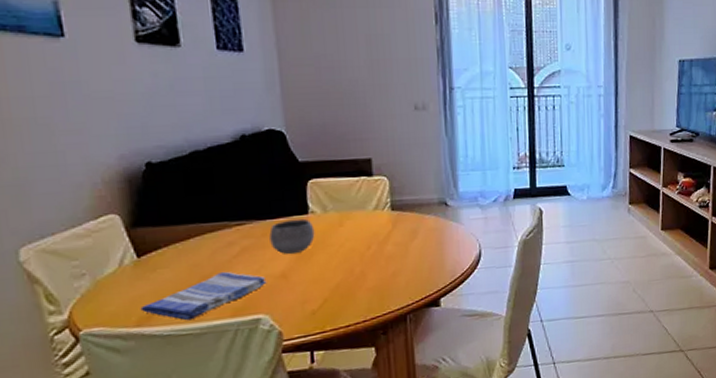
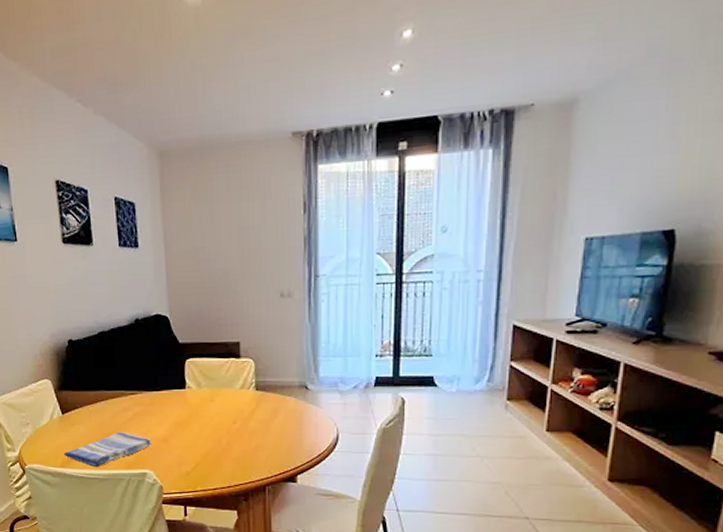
bowl: present [269,218,315,254] -> none [155,392,191,421]

